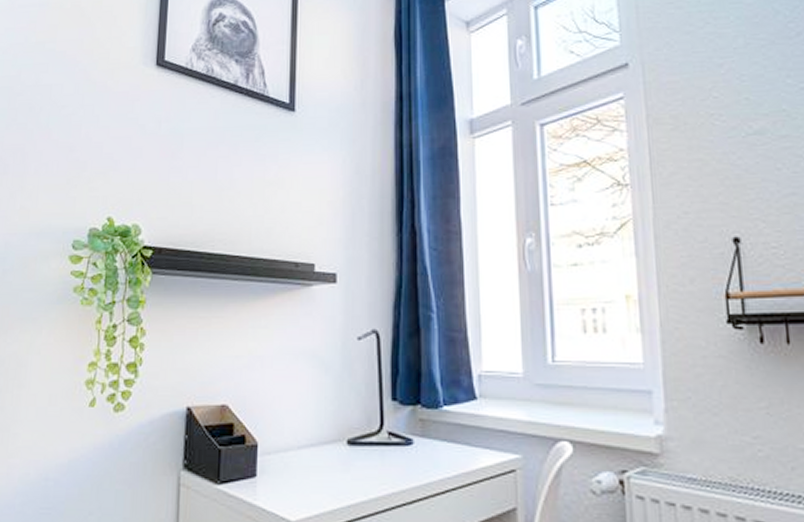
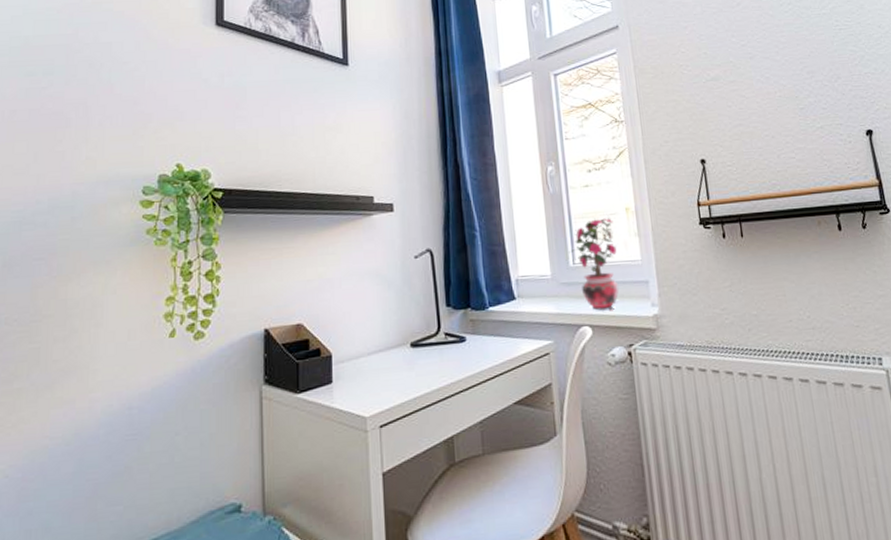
potted flower: none [548,303,612,424] -> present [569,215,620,311]

